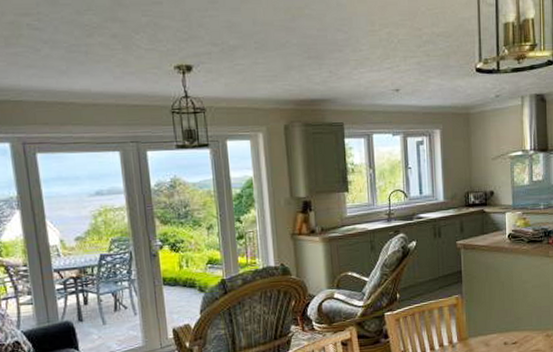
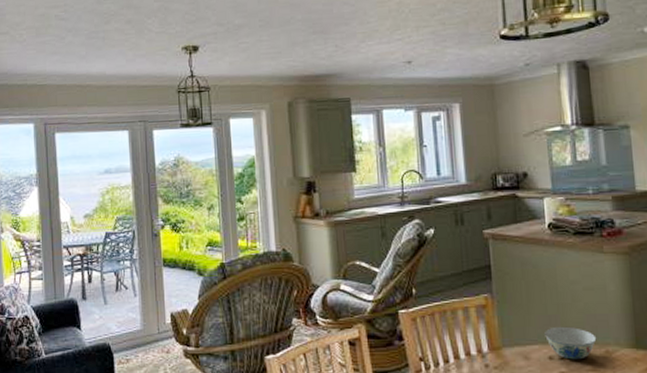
bowl: none [502,317,540,344] -> present [545,326,597,360]

